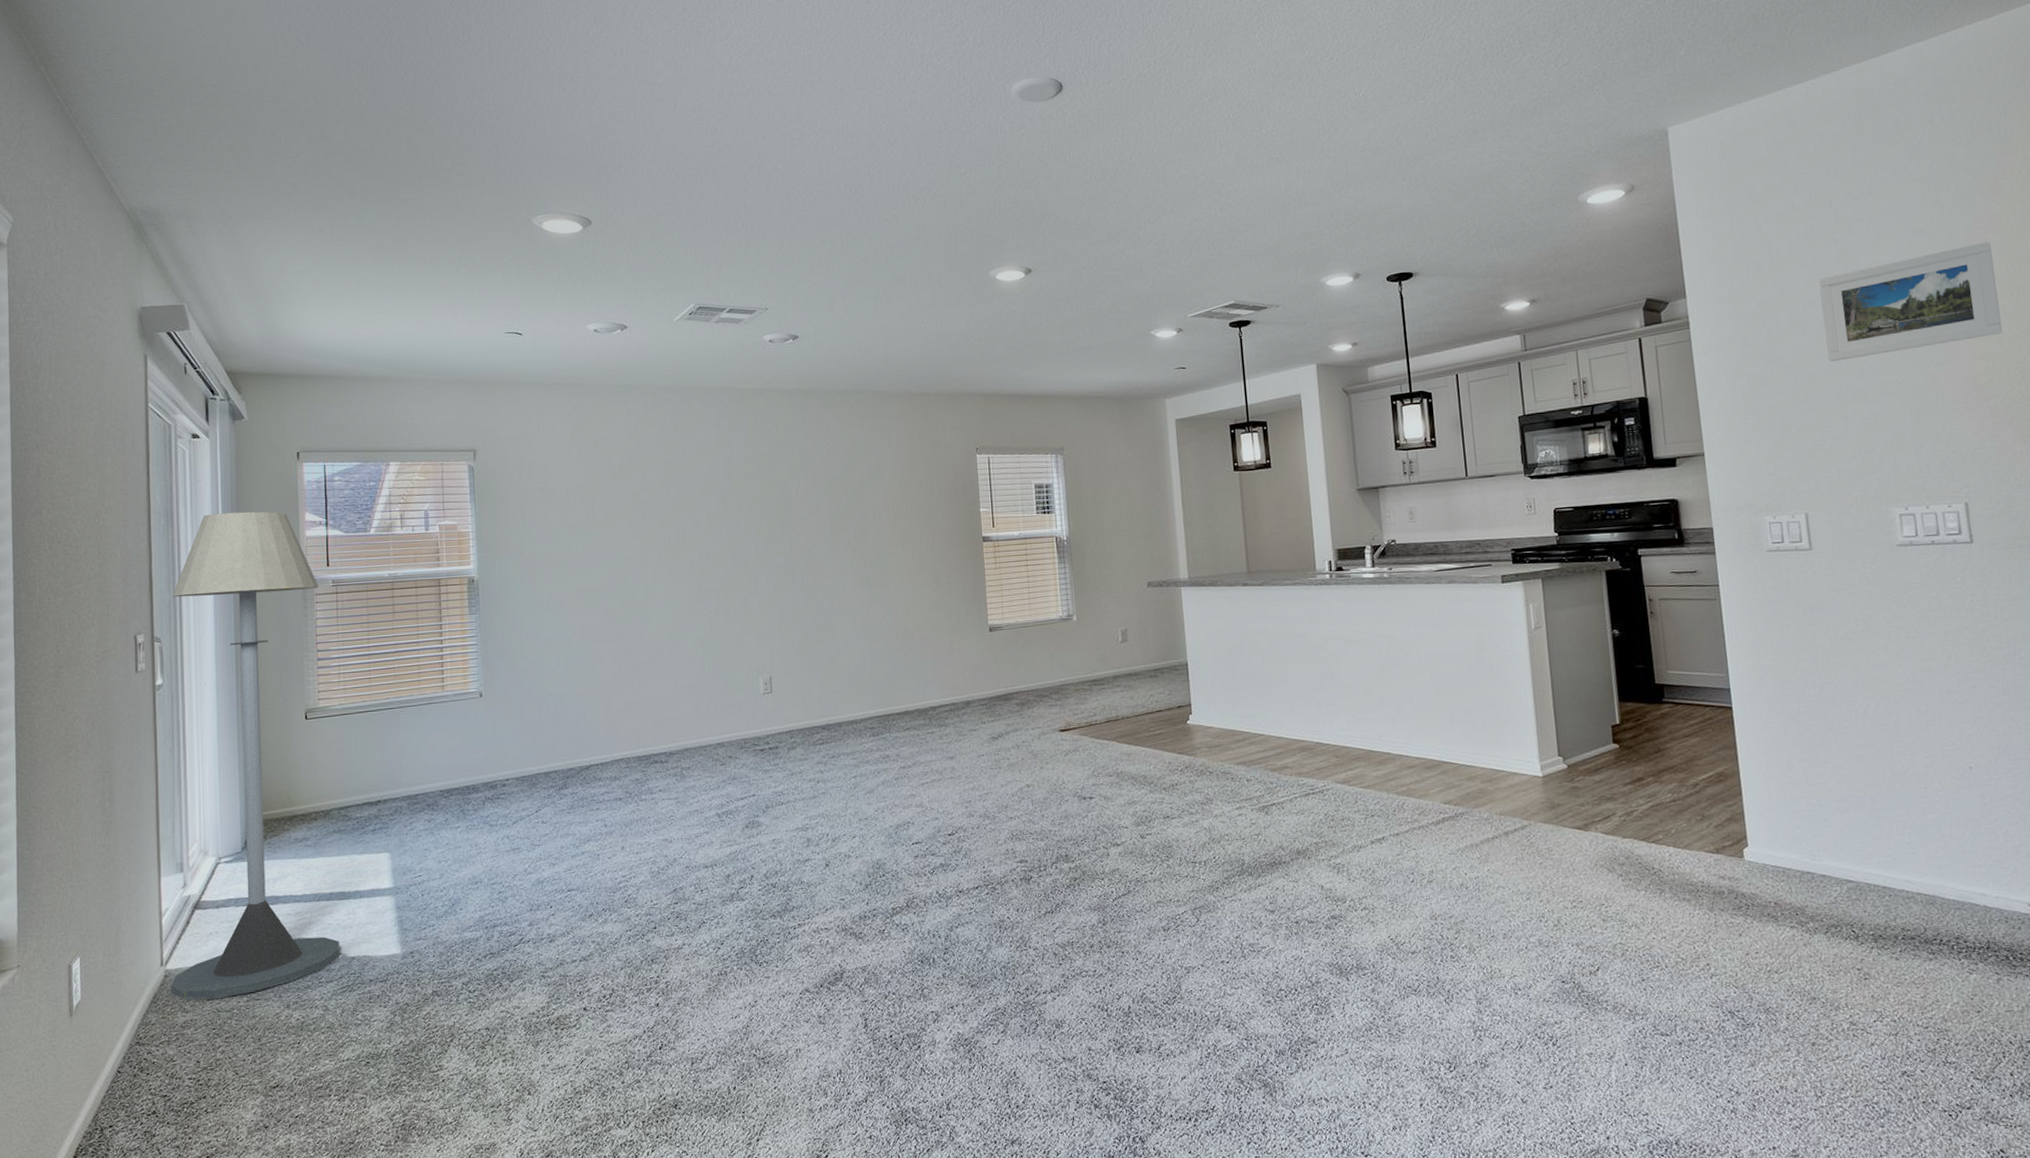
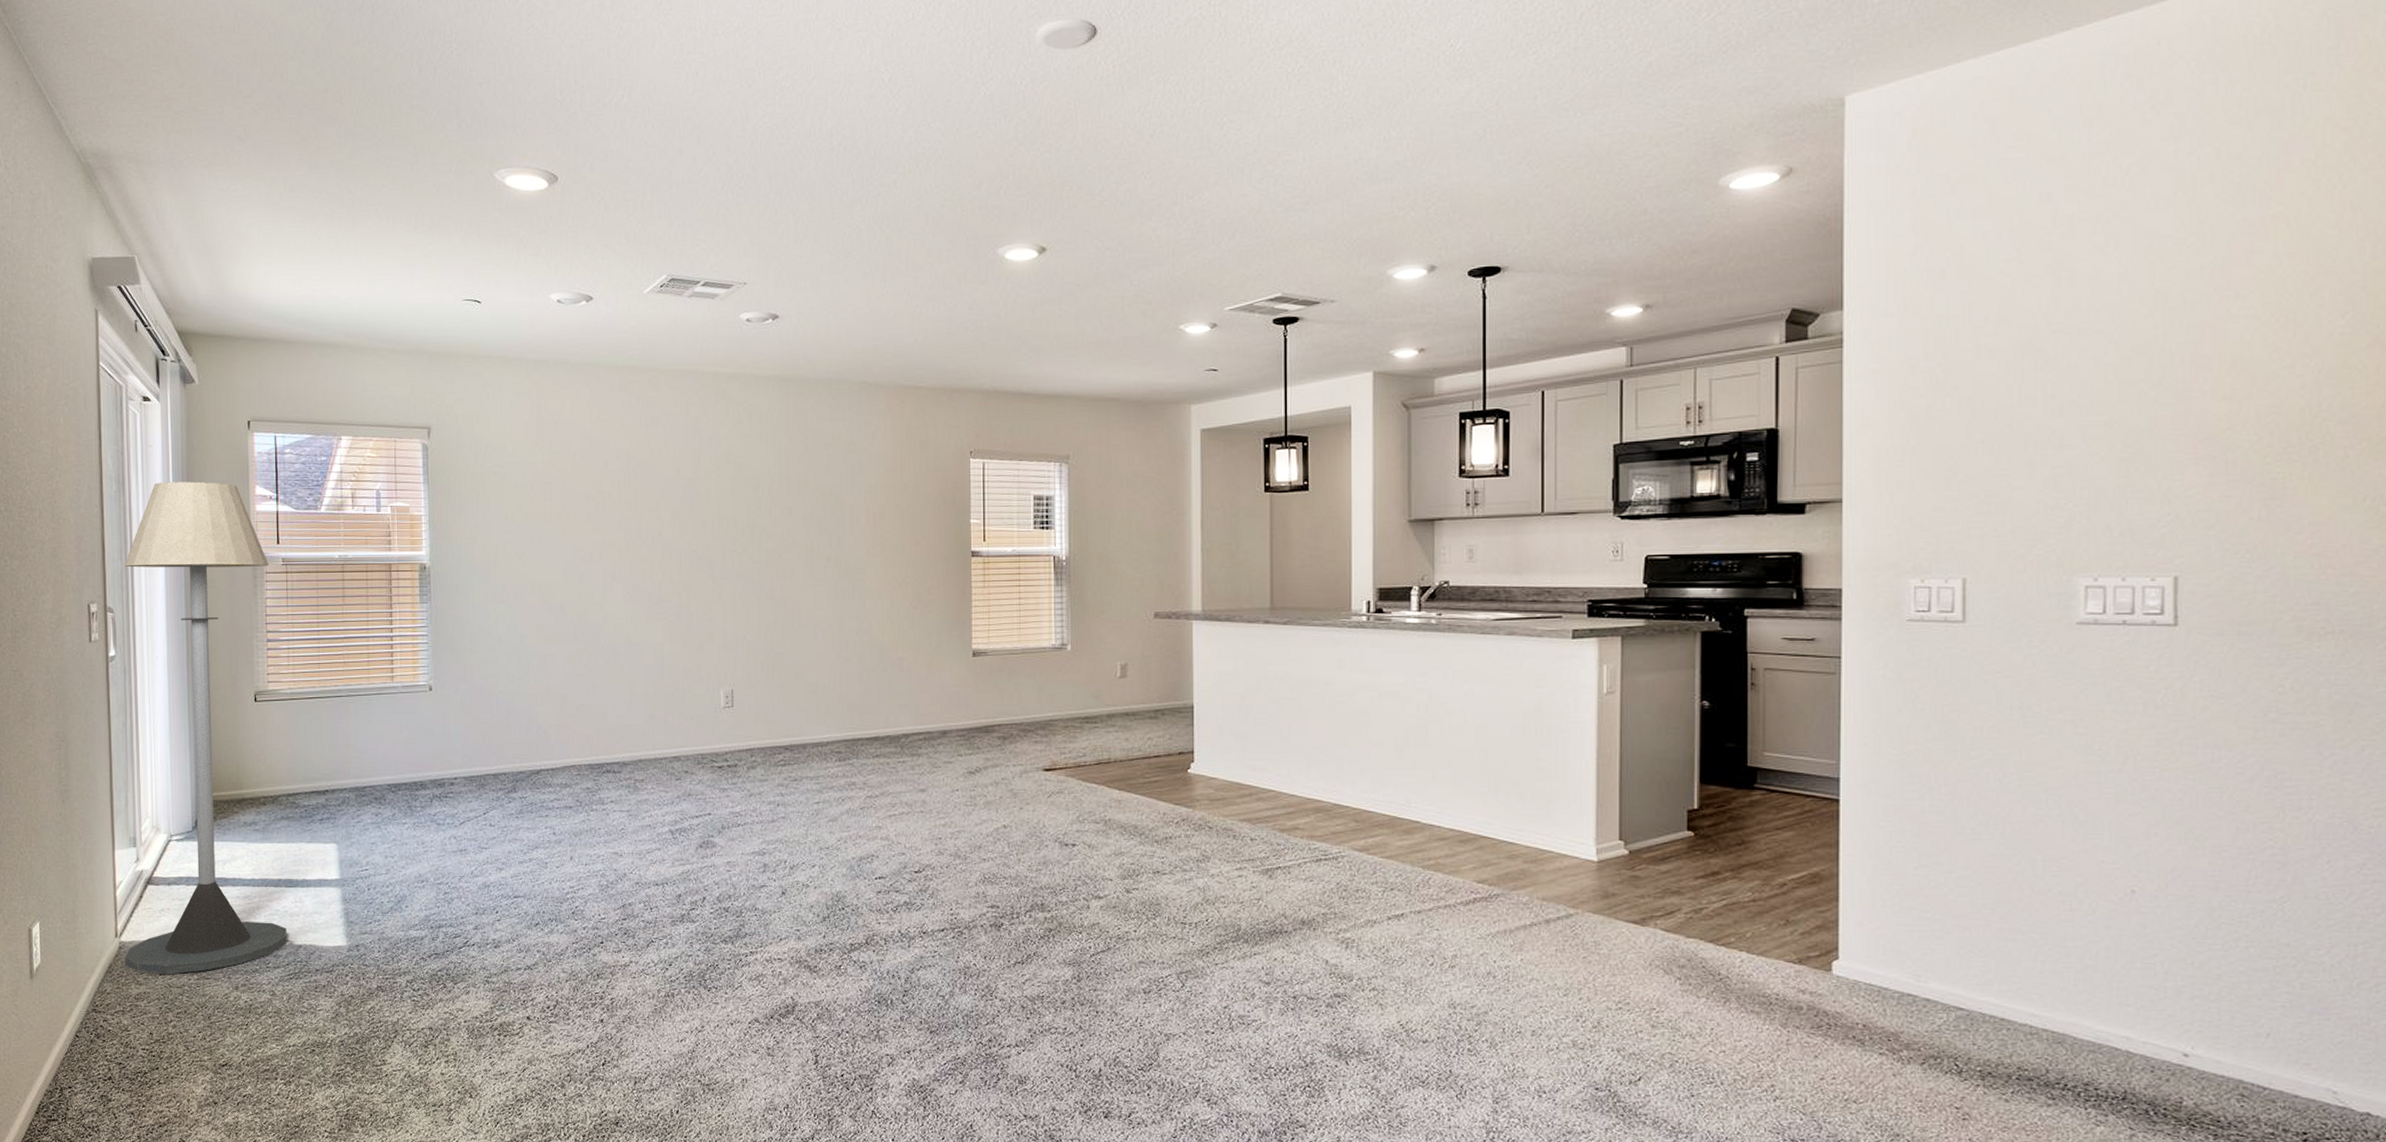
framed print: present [1819,242,2003,362] -> none [2019,252,2260,395]

